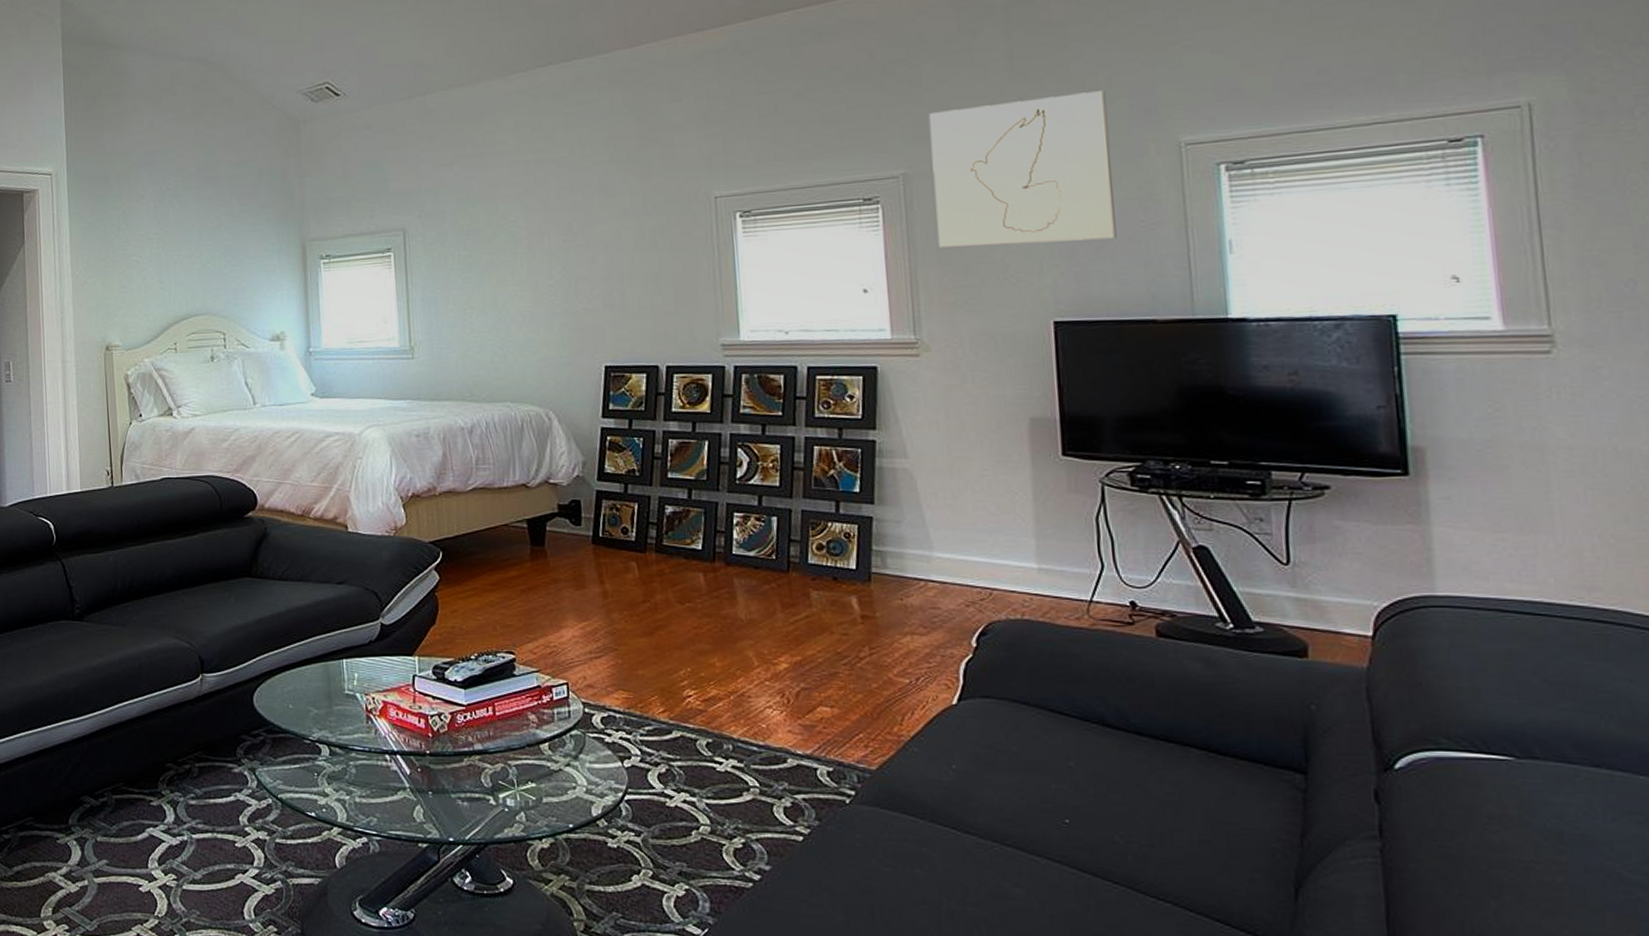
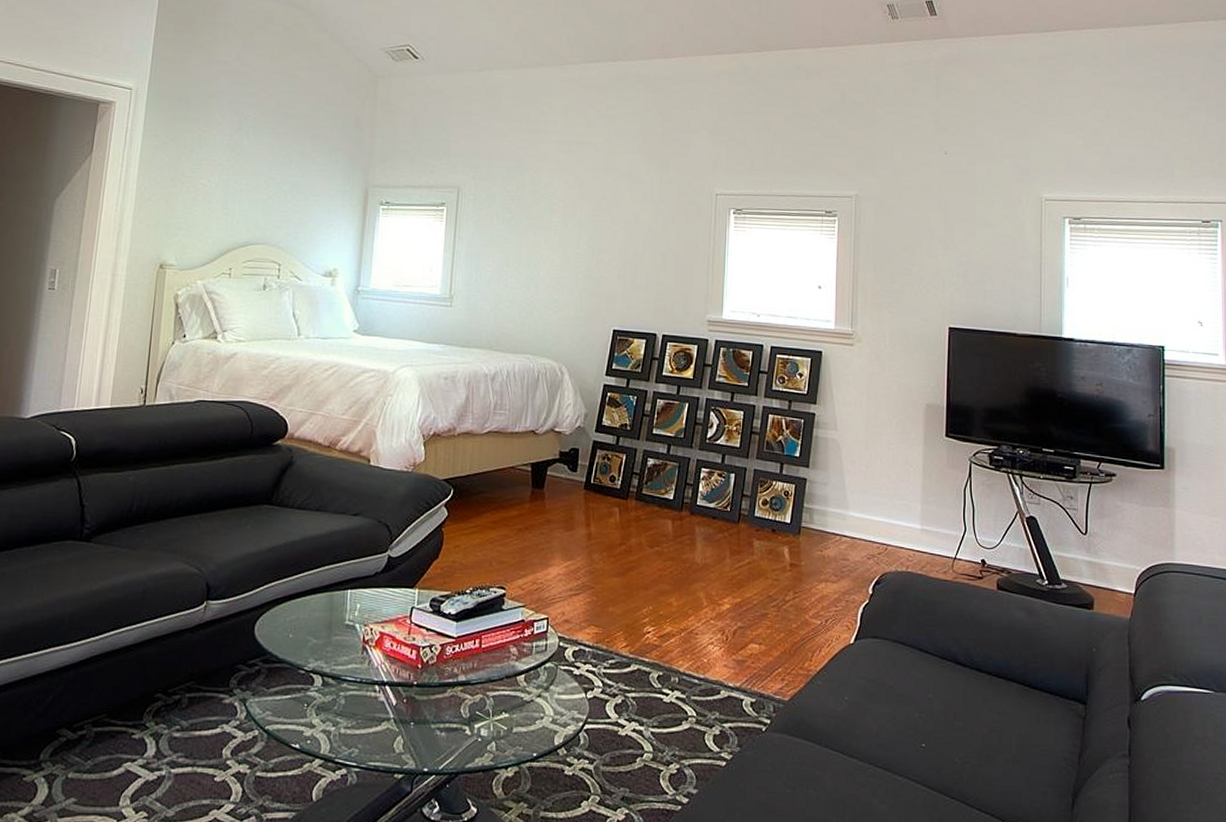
wall art: present [928,91,1117,248] -> none [875,148,997,266]

